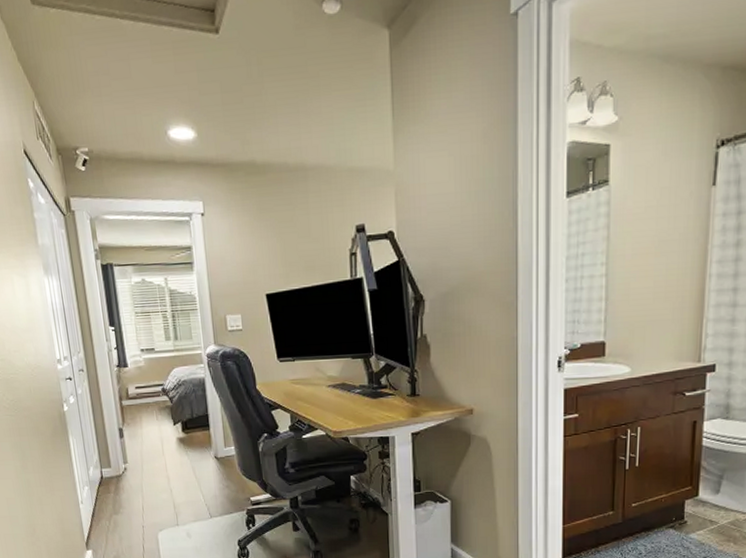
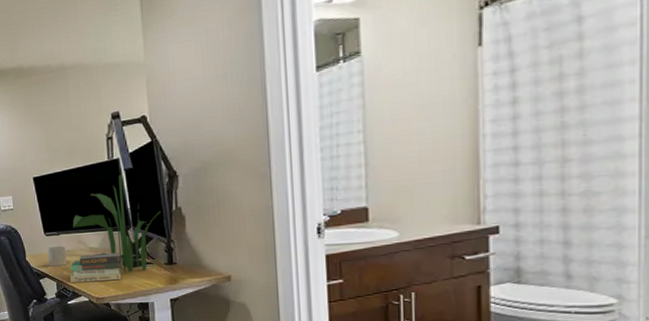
mug: none [280,374,304,397] -> present [47,246,68,267]
books: none [305,382,364,415] -> present [69,252,123,283]
plant: none [309,296,406,403] -> present [72,175,161,272]

